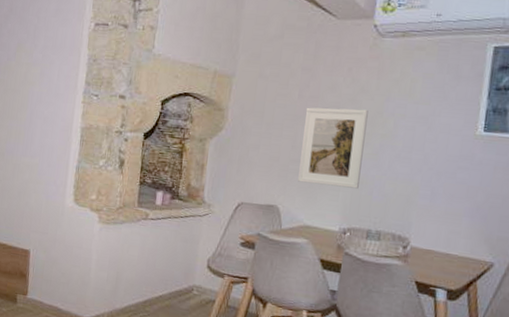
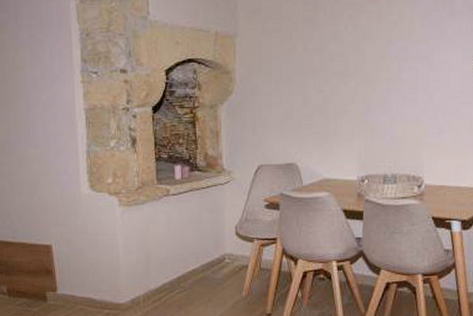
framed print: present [298,107,369,189] -> none [312,55,372,137]

